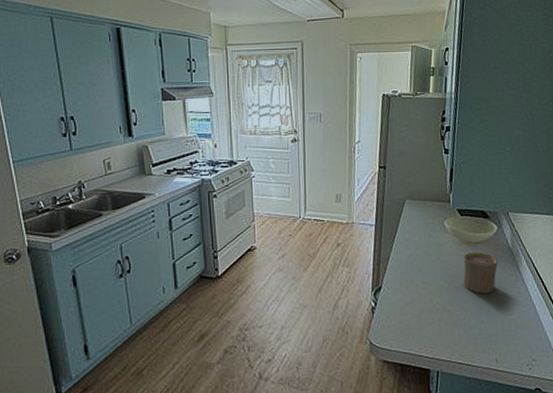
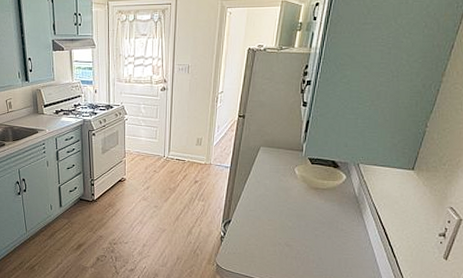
cup: present [462,252,498,293] -> none [306,198,343,234]

